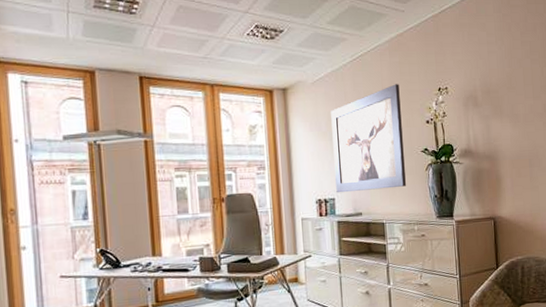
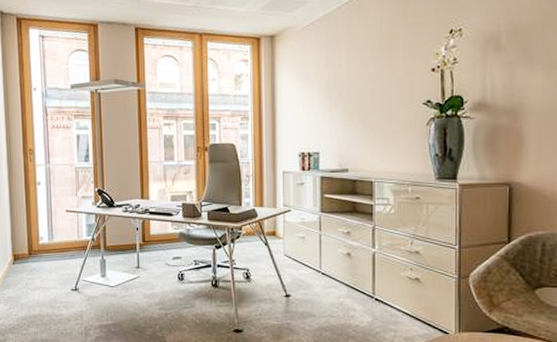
wall art: present [331,84,406,193] -> none [320,27,401,147]

